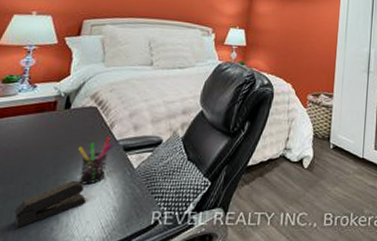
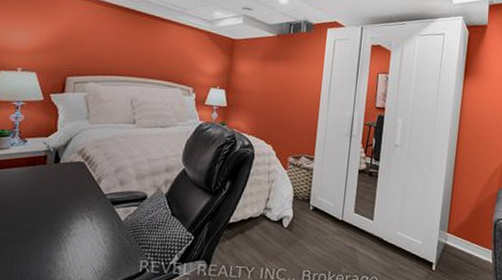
stapler: present [14,180,86,228] -> none [16,229,79,269]
pen holder: present [78,137,115,185] -> none [69,191,103,234]

